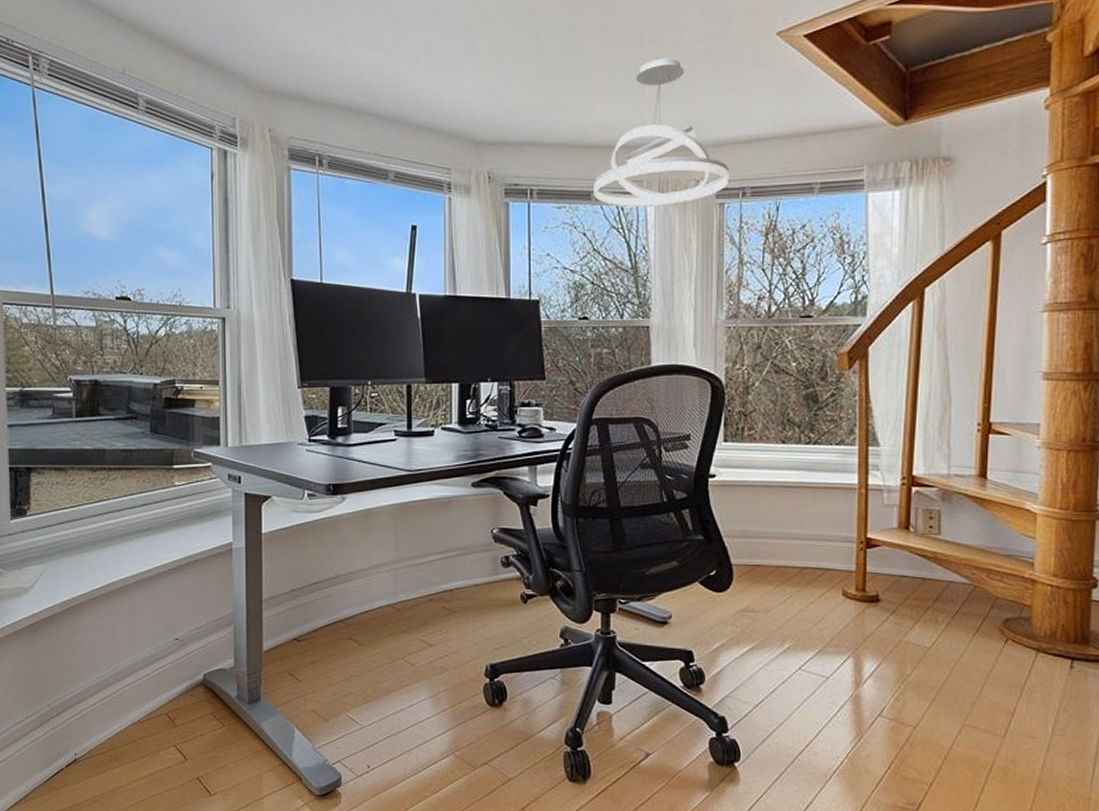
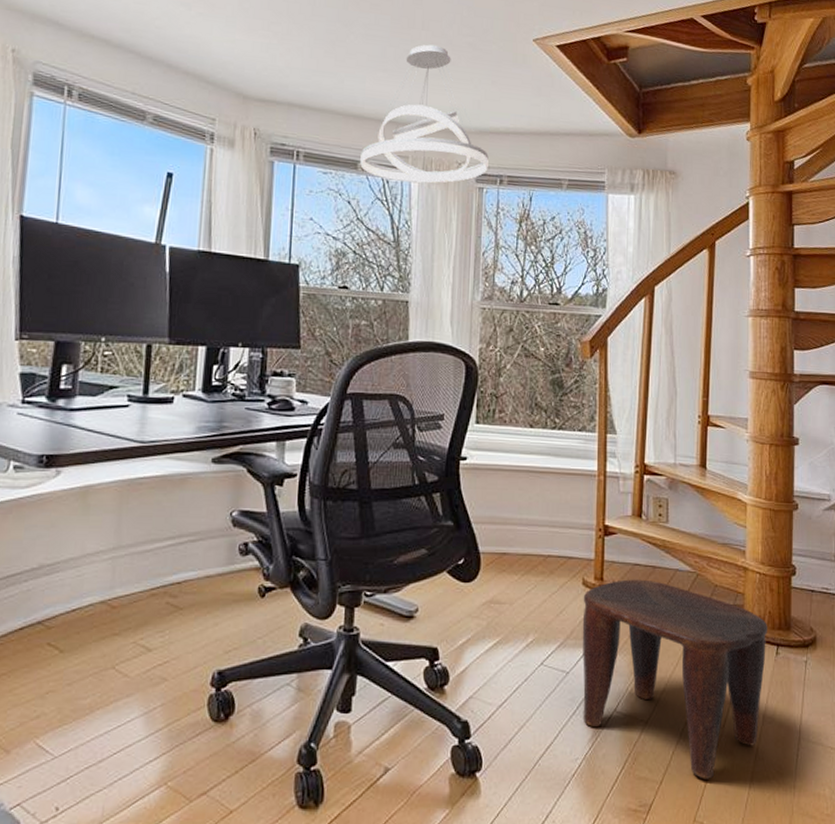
stool: none [842,591,1060,785] -> present [582,579,767,779]

